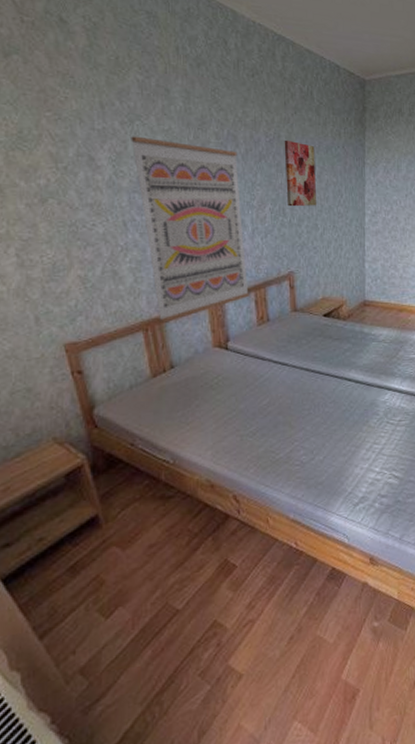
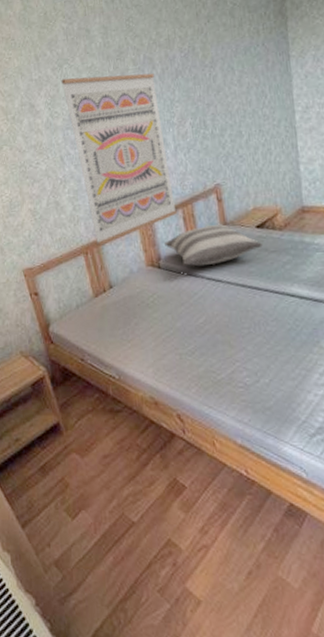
pillow: none [233,310,328,350] -> present [163,224,263,267]
wall art: present [284,140,316,207] -> none [199,50,239,118]

